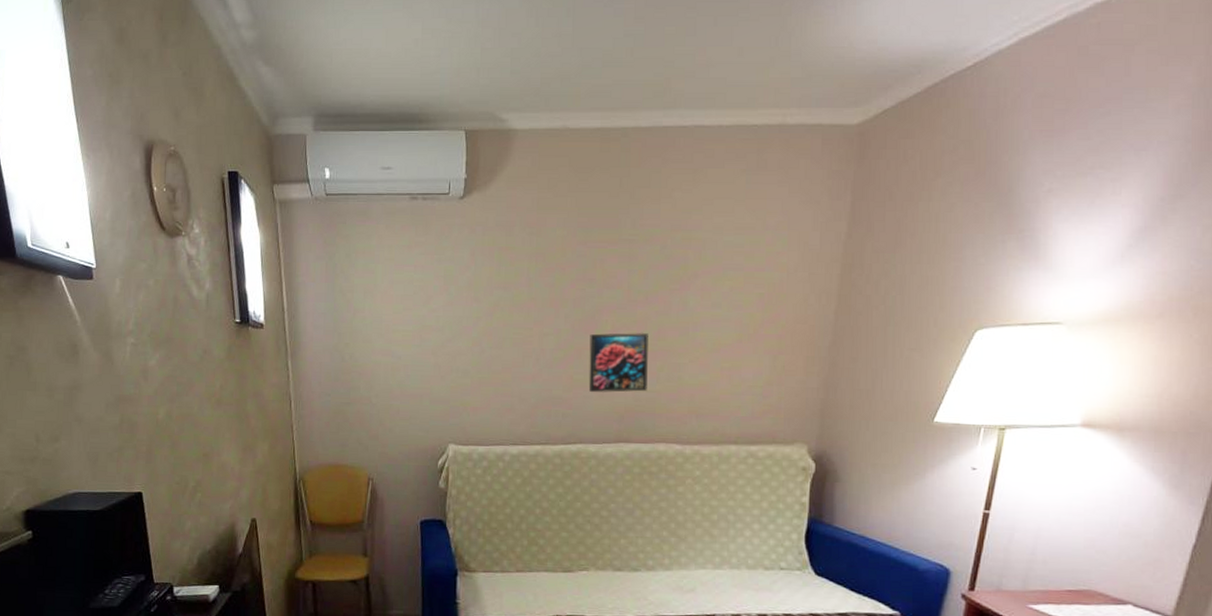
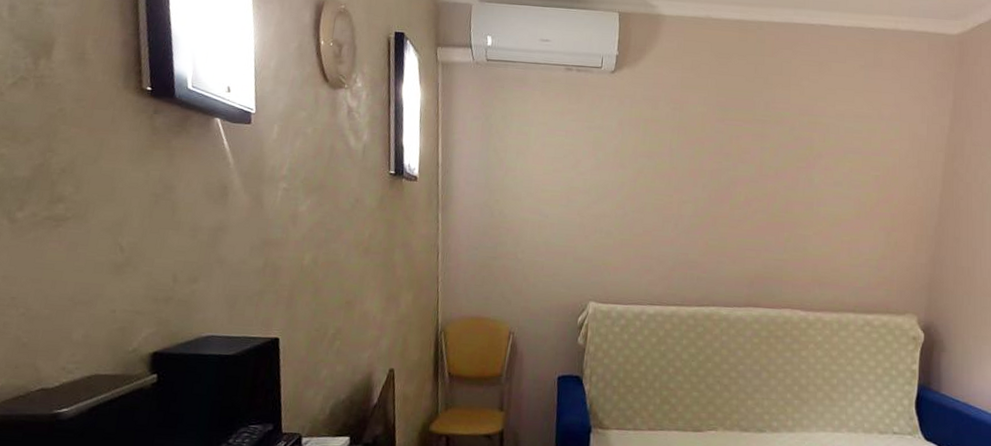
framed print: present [588,332,648,392] -> none [722,203,777,260]

